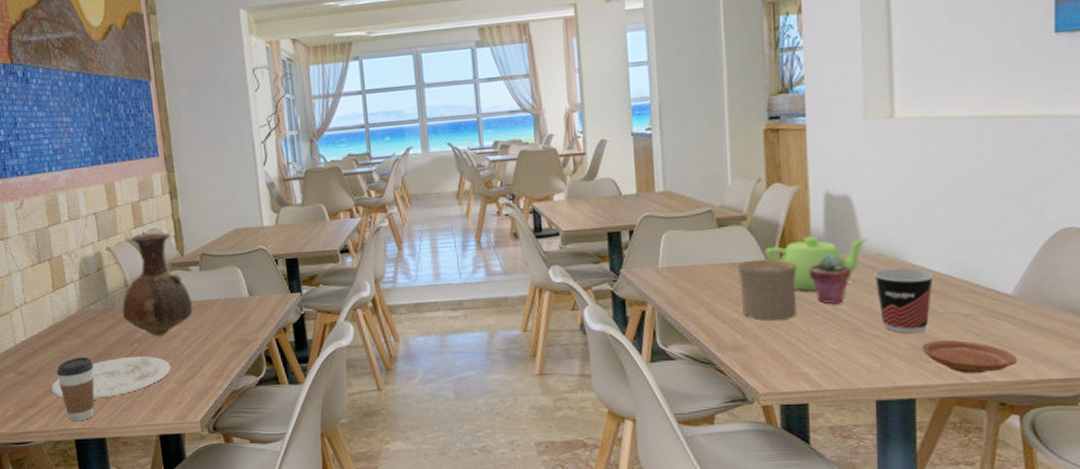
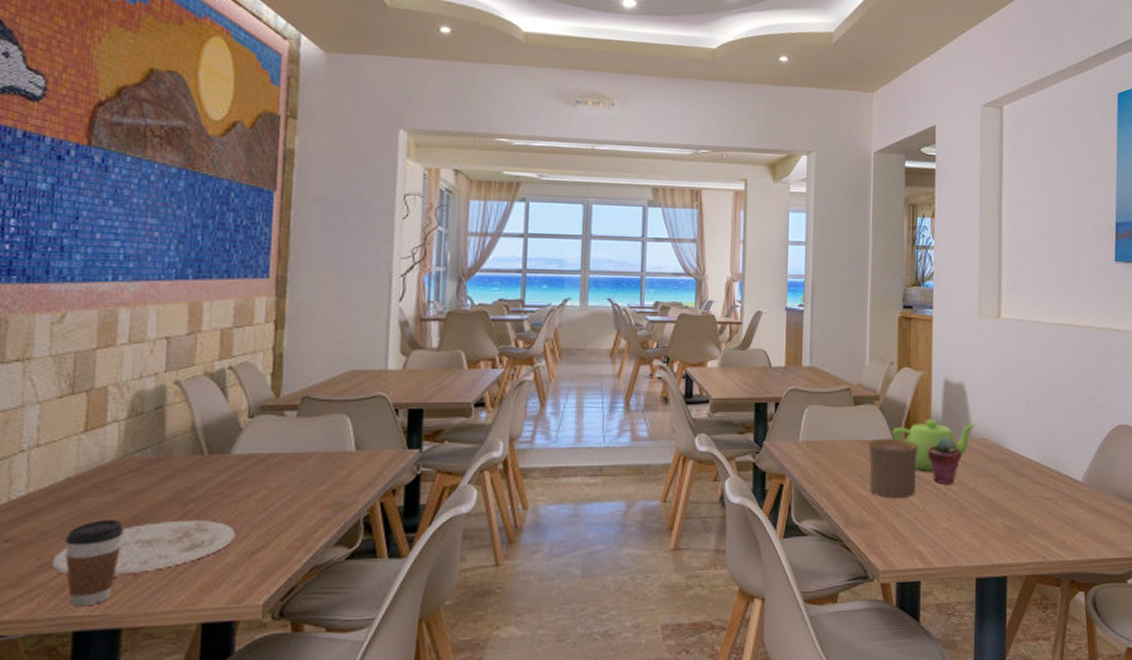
vase: present [122,232,193,336] -> none [179,368,281,495]
cup: present [873,268,934,334] -> none [978,452,1025,515]
plate: present [921,339,1017,374] -> none [1013,521,1084,553]

